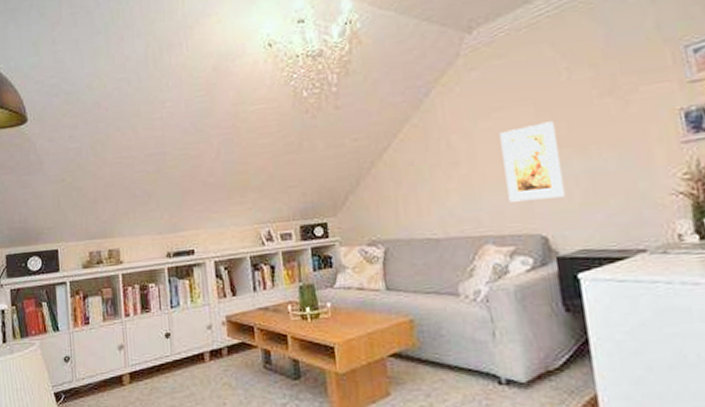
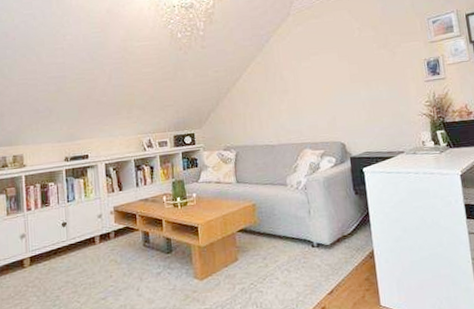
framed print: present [499,121,566,202] -> none [315,64,357,119]

